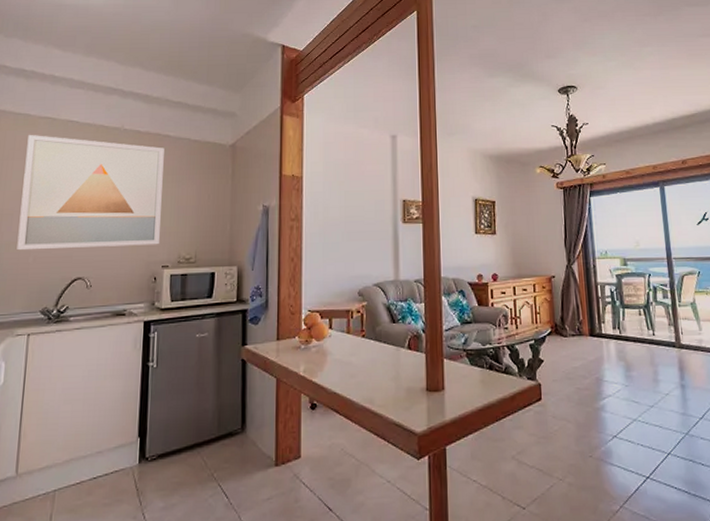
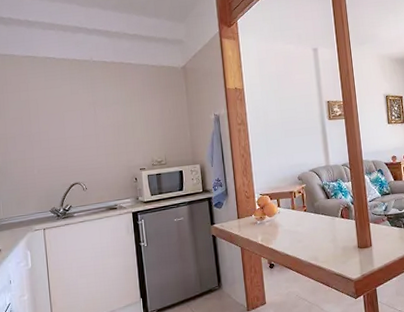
wall art: present [17,135,164,251] -> none [16,71,135,166]

